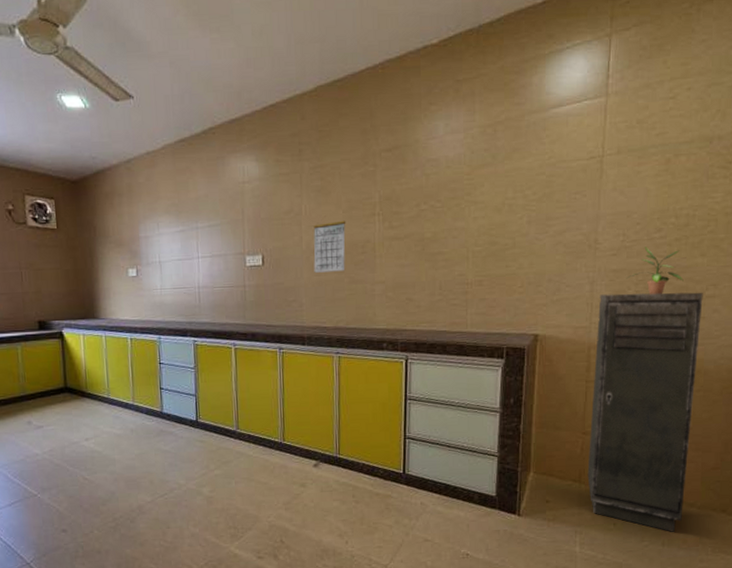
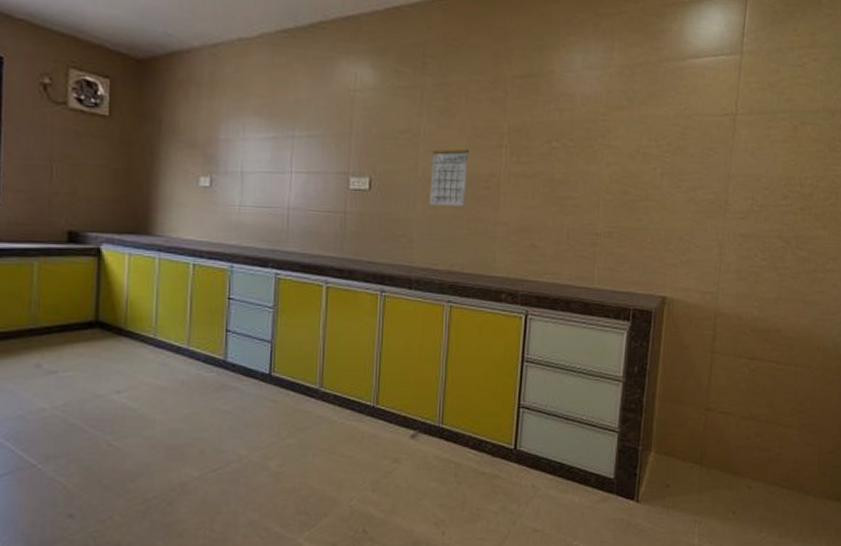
storage cabinet: present [587,292,703,532] -> none [709,259,824,522]
potted plant: present [626,246,684,294] -> none [753,213,806,264]

